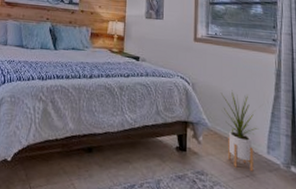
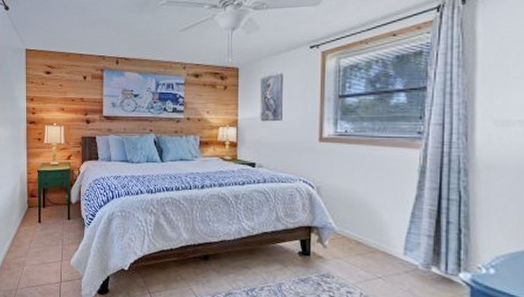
house plant: present [220,90,259,172] -> none [350,191,395,273]

